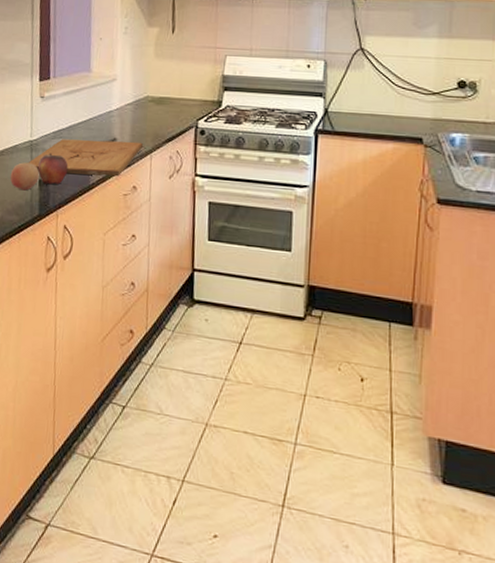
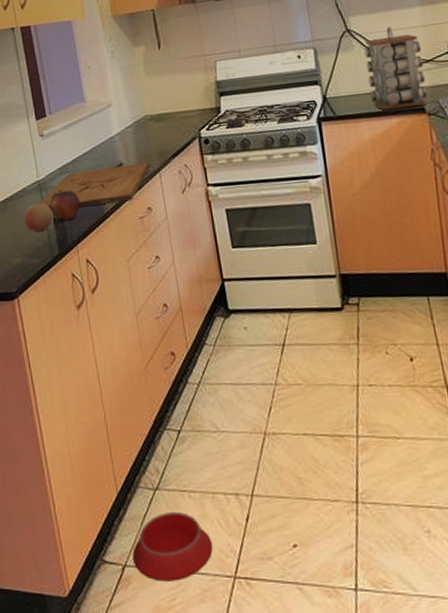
pet bowl: none [57,482,136,548] -> present [133,512,213,581]
spice rack: none [371,53,431,137] -> present [364,26,427,111]

